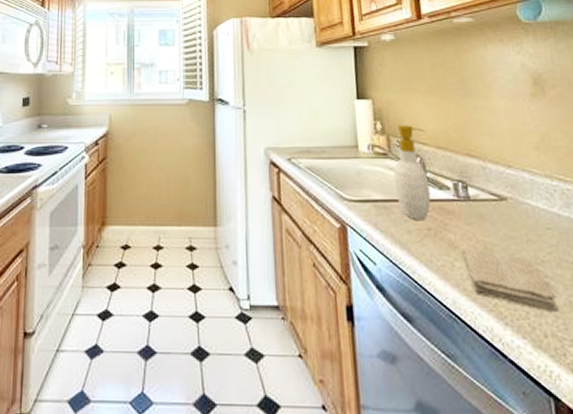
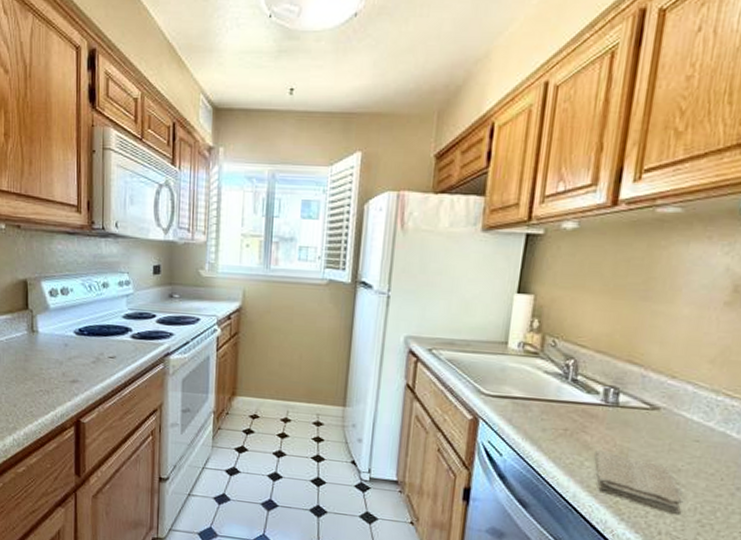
soap bottle: present [393,125,431,221] -> none [537,324,587,421]

